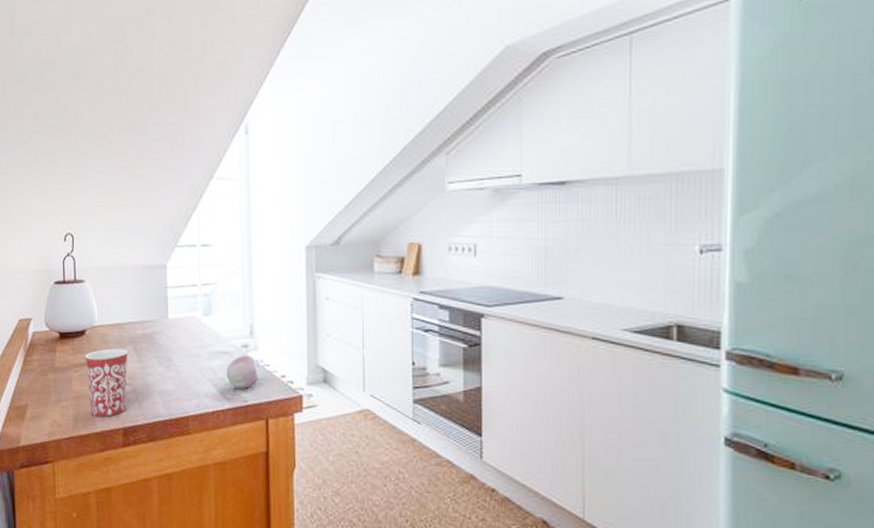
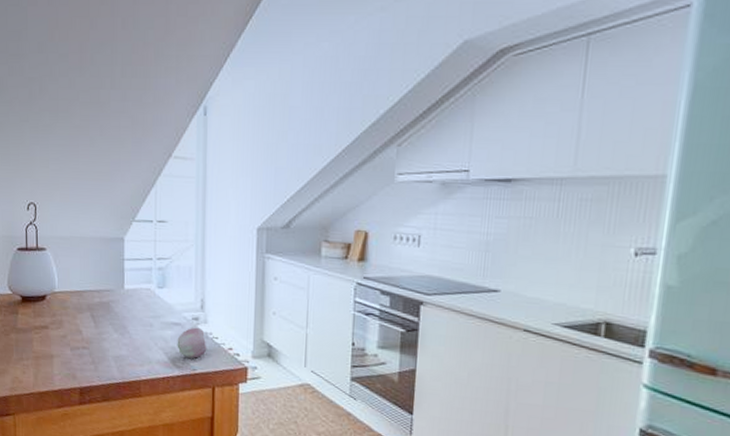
mug: present [84,348,128,417] -> none [45,314,86,377]

